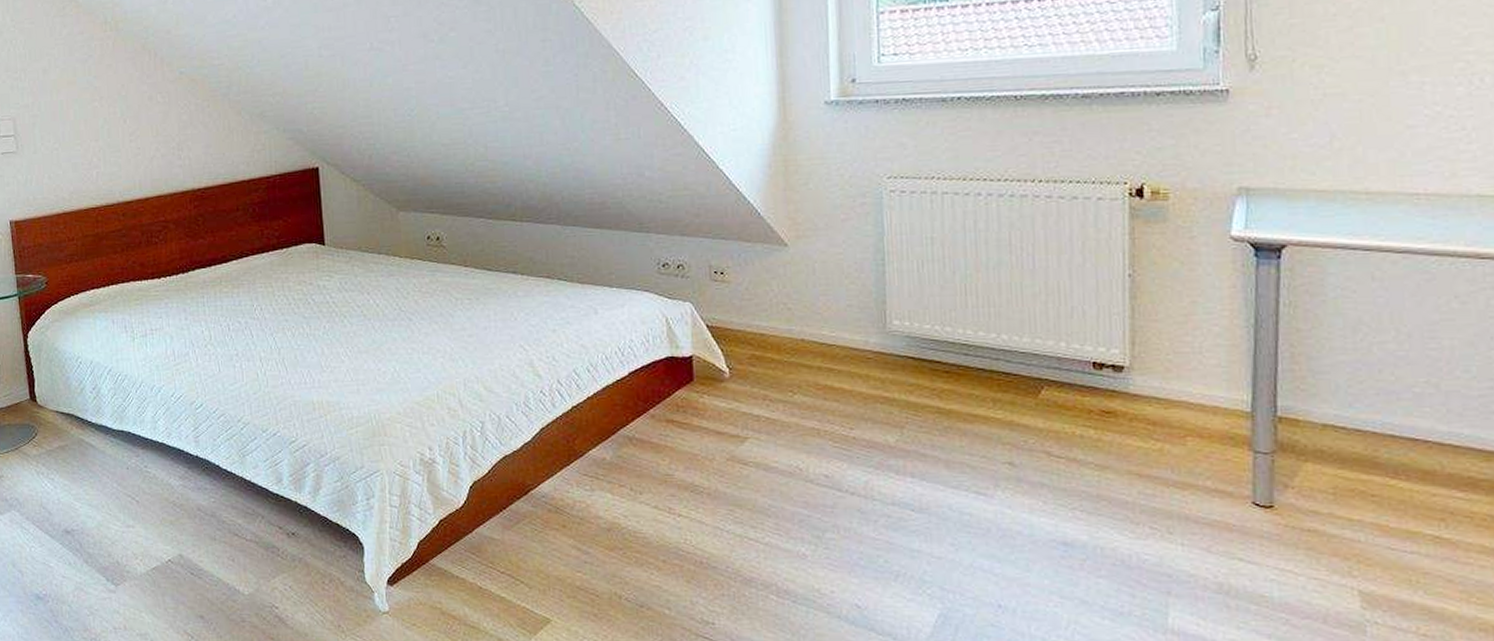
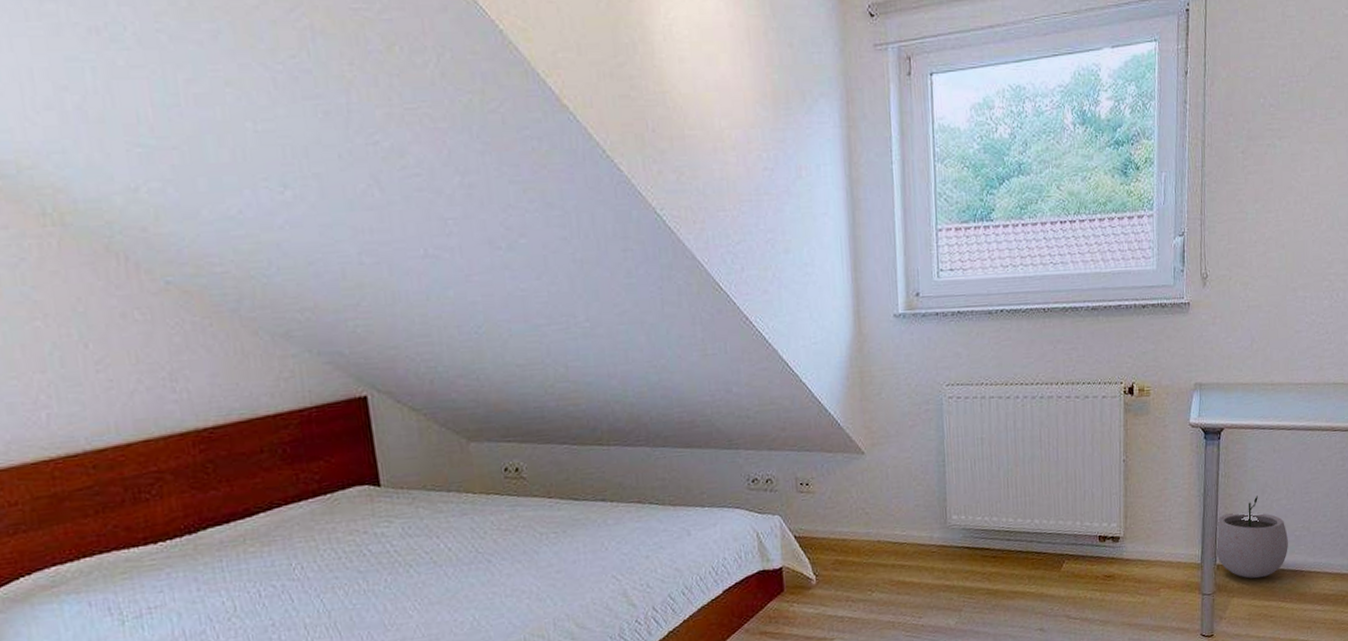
plant pot: none [1273,334,1401,442] -> present [1214,496,1288,579]

